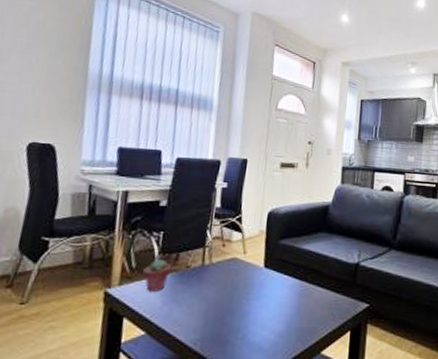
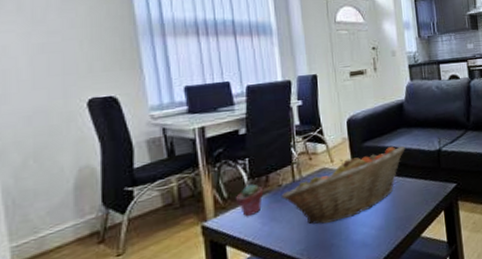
fruit basket: none [187,250,322,317] -> present [281,146,405,224]

